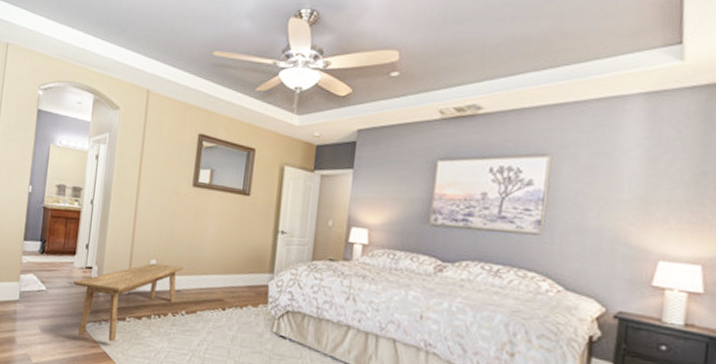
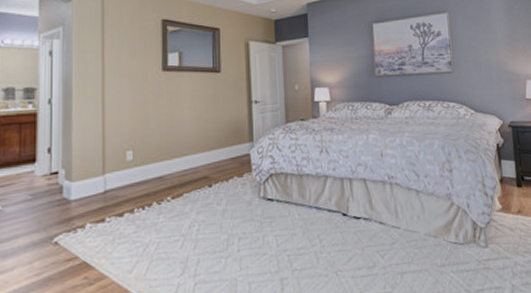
bench: present [73,263,183,342] -> none [37,152,163,252]

